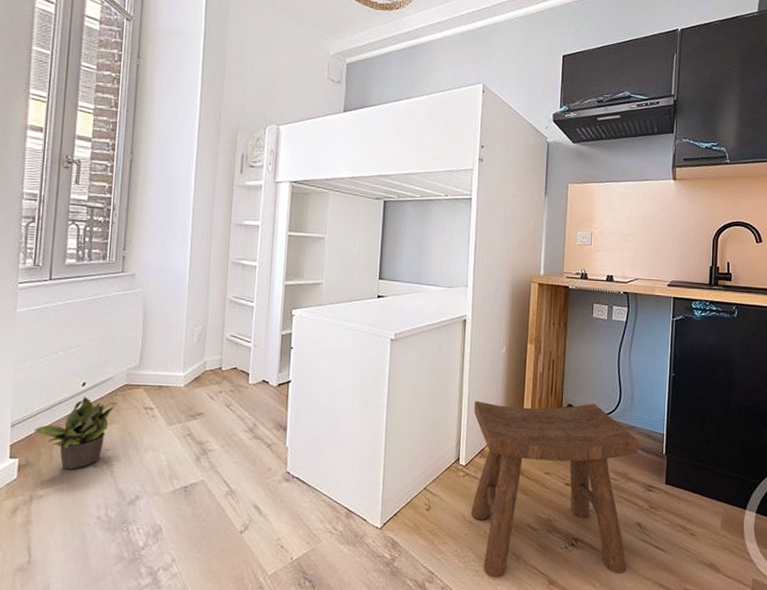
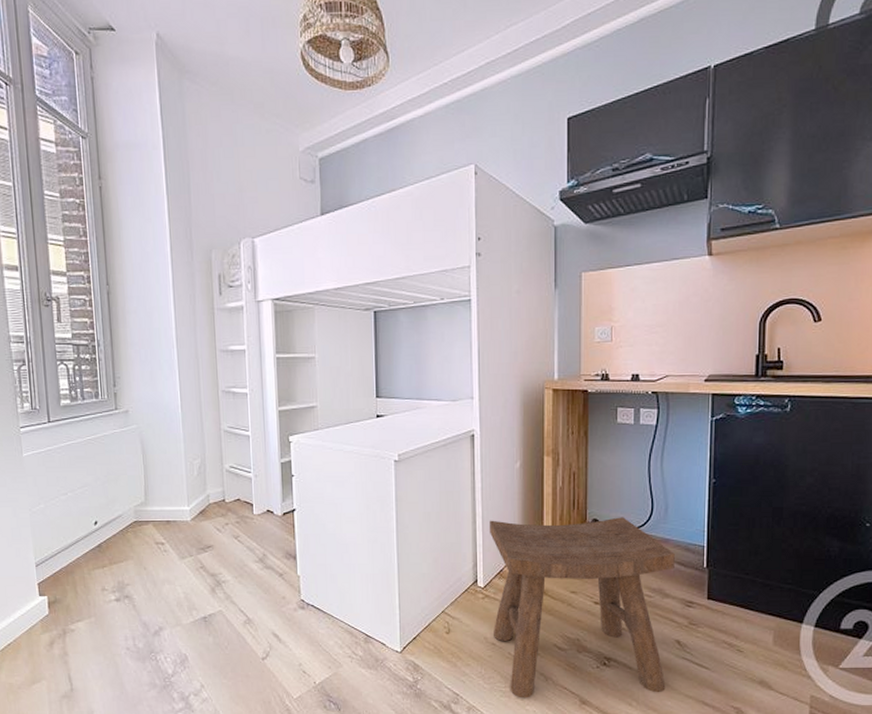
potted plant: present [34,397,117,469] -> none [57,535,129,604]

